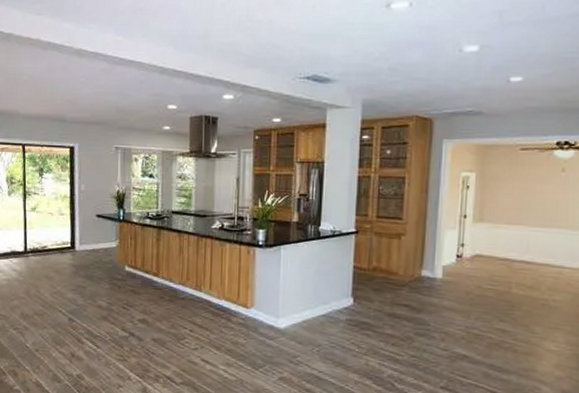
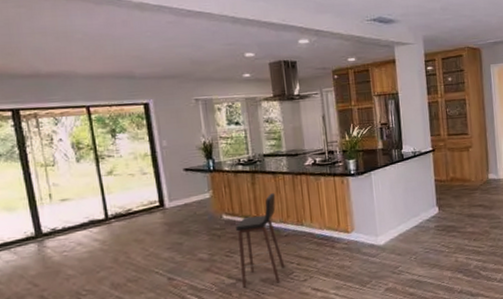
bar stool: none [135,252,178,346] -> present [236,193,285,288]

